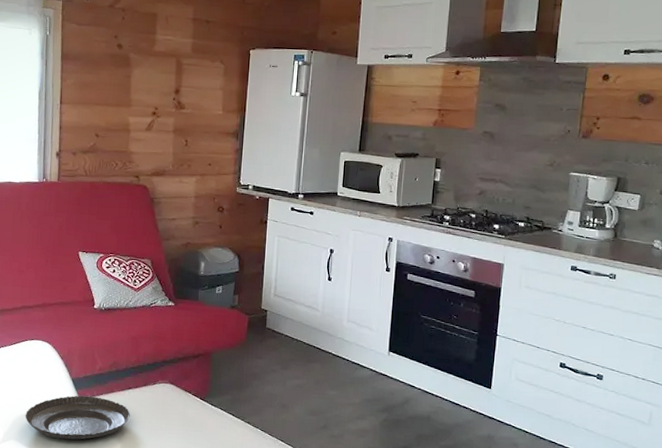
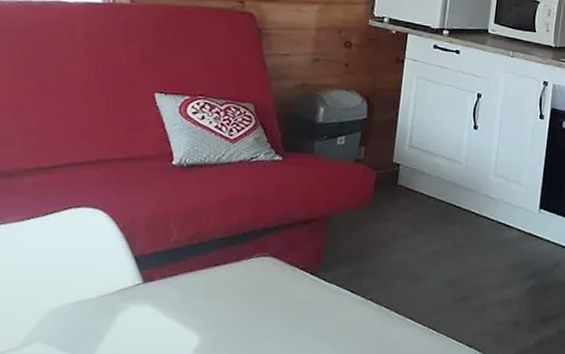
tart tin: present [25,395,130,440] -> none [60,277,215,337]

